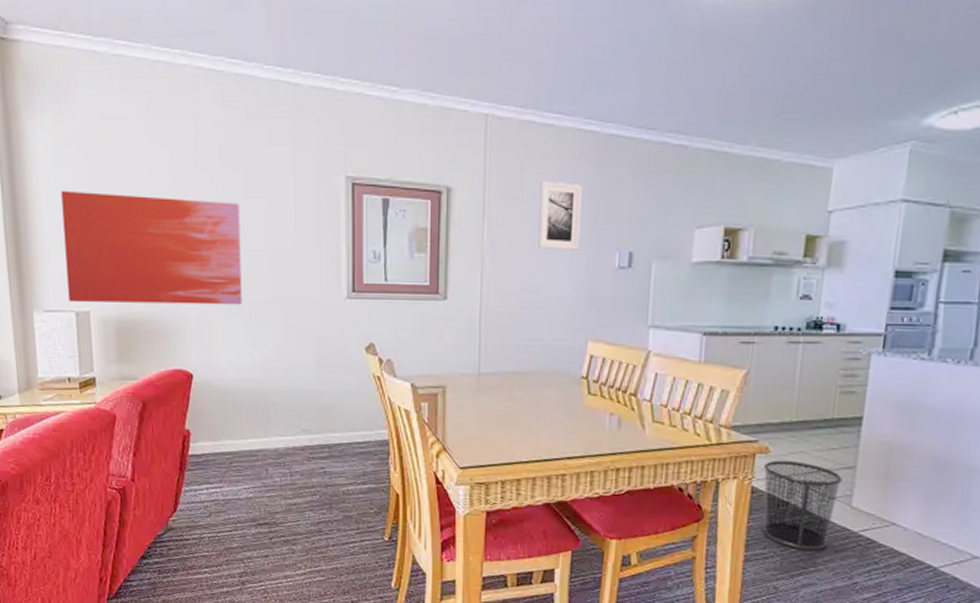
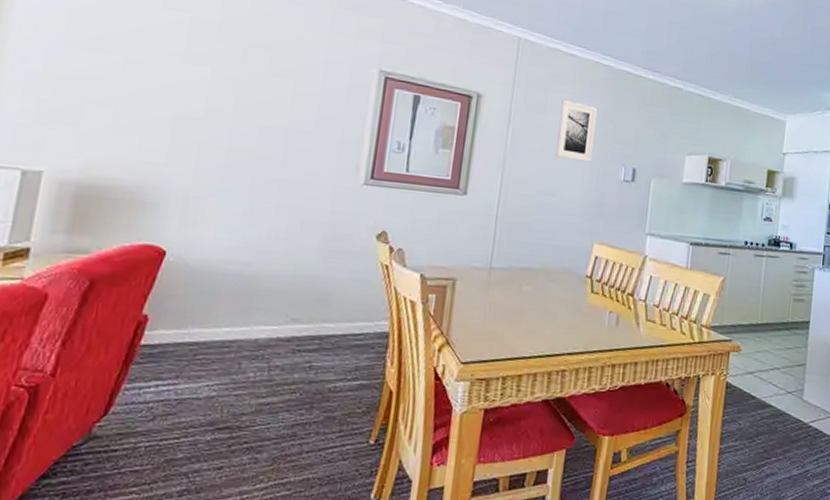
wall art: present [61,190,242,305] -> none [16,37,260,181]
waste bin: present [762,460,842,550] -> none [735,357,796,441]

